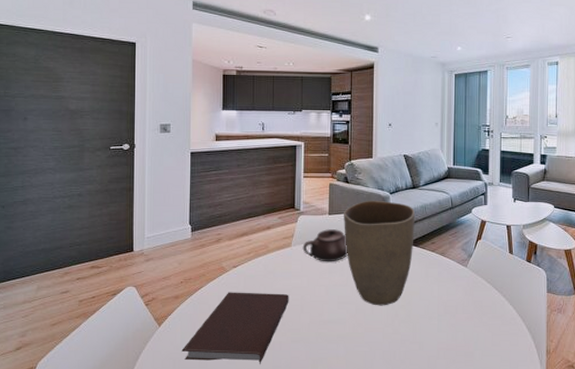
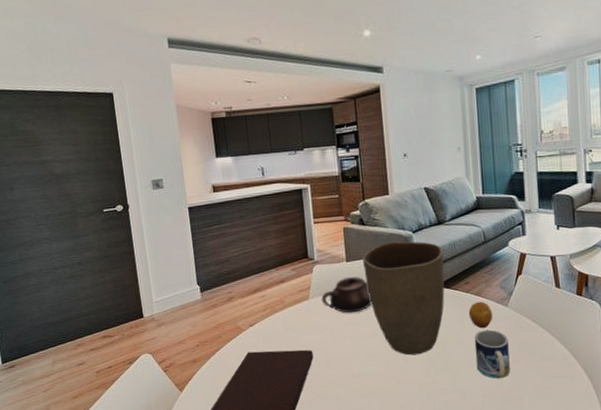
fruit: none [432,261,454,286] -> present [468,301,493,329]
mug: none [435,287,465,334] -> present [474,329,510,379]

